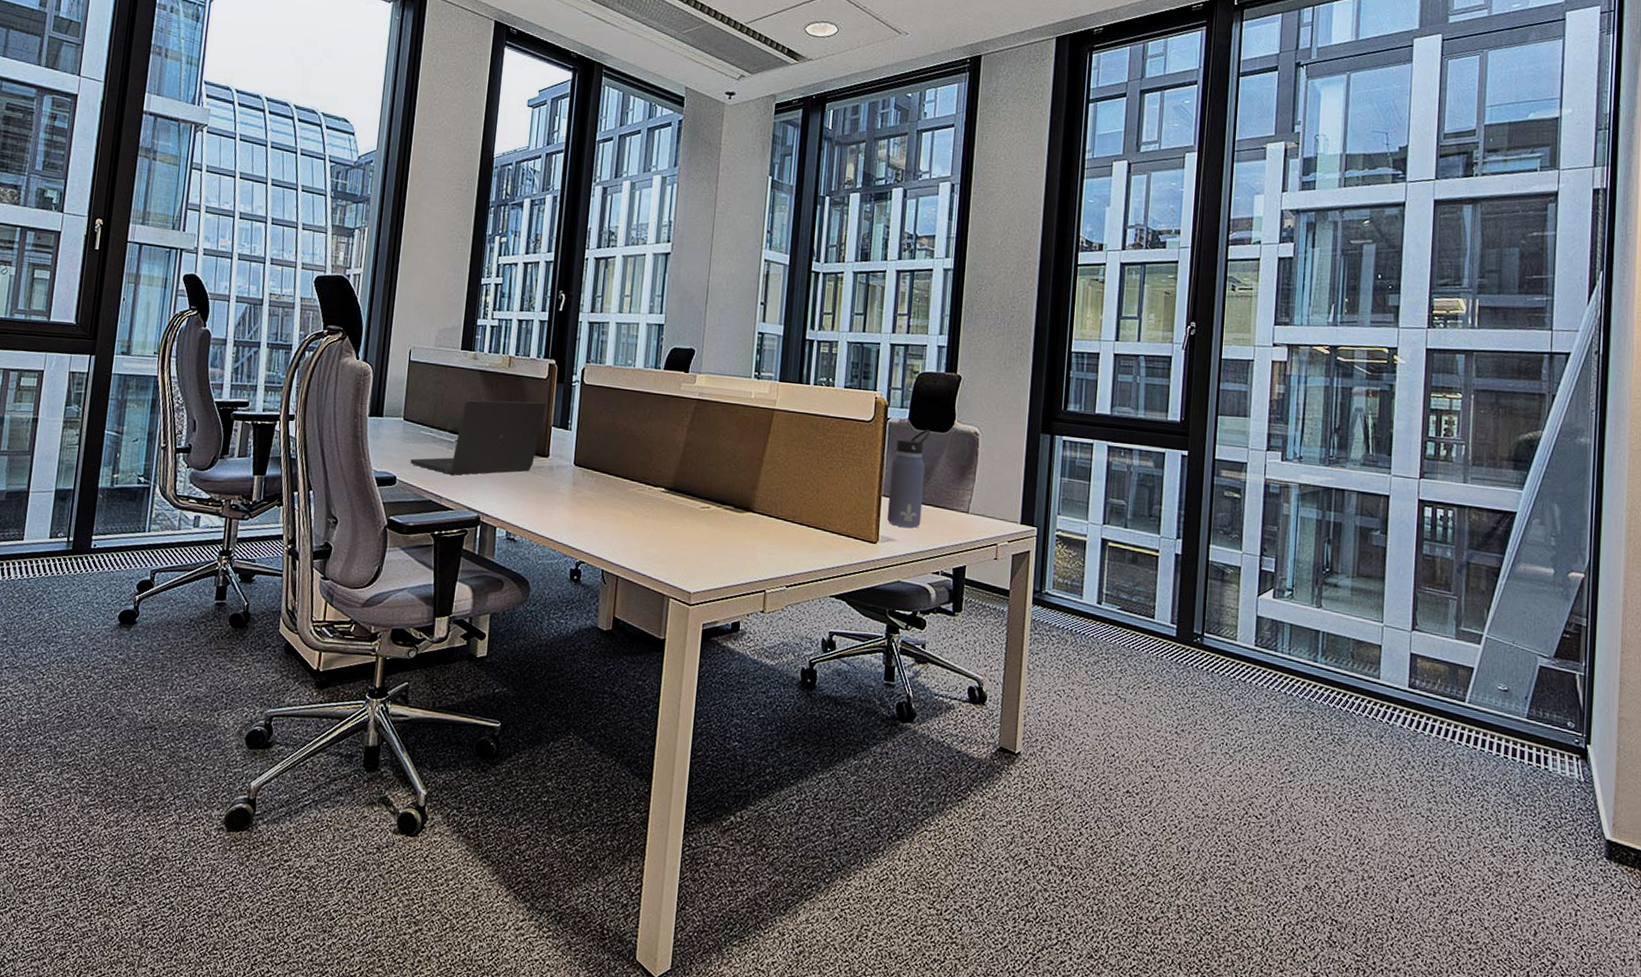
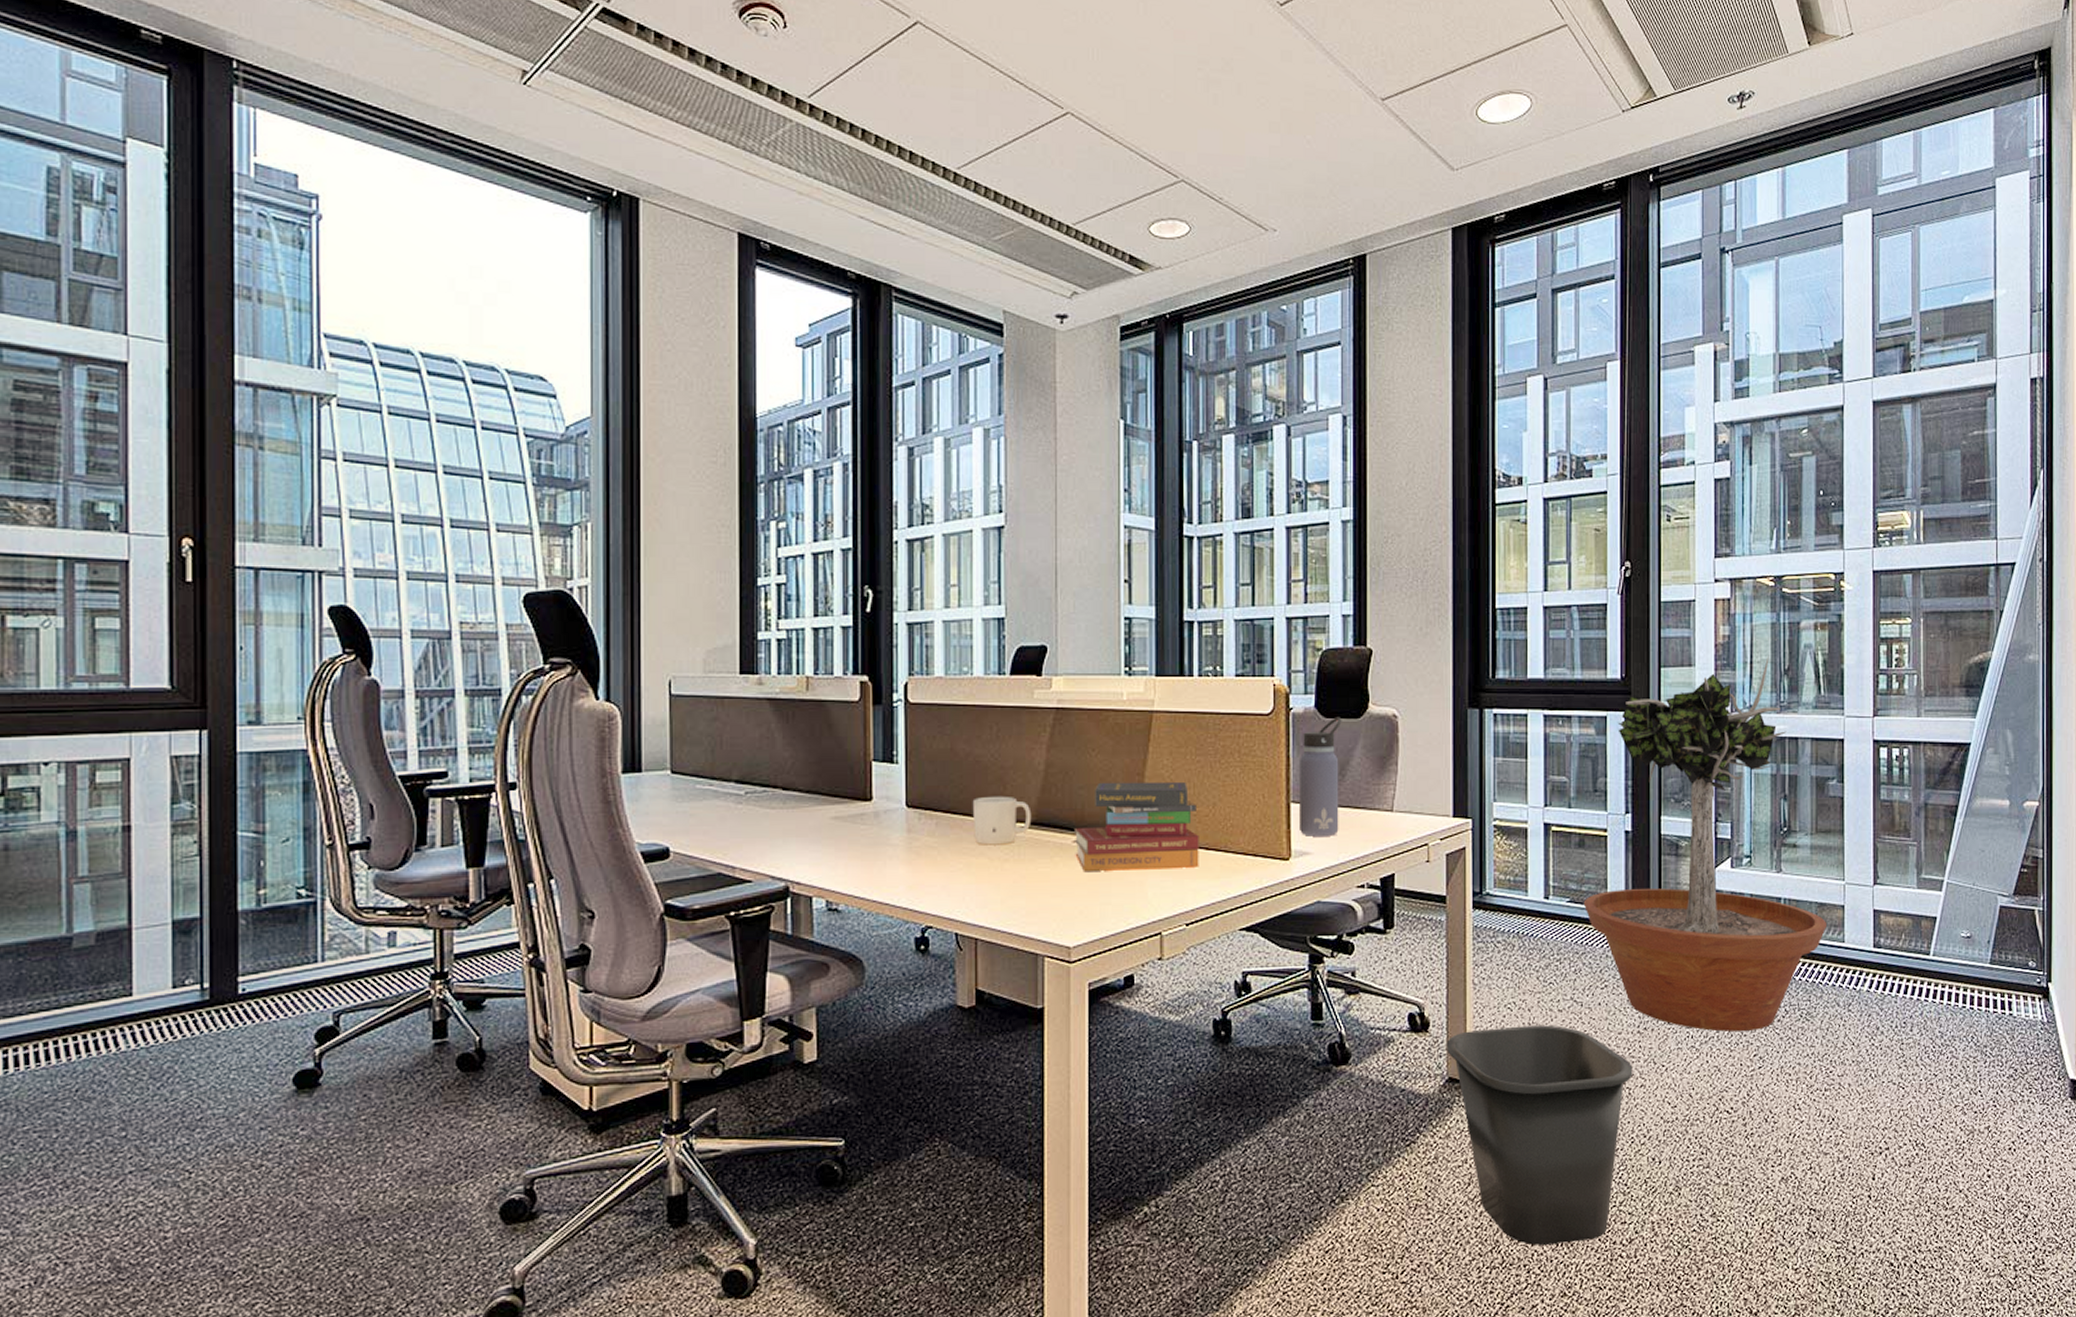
laptop: present [410,400,547,475] -> none [686,731,862,837]
mug: none [623,463,671,504] -> present [972,796,1032,845]
books: none [701,462,803,540] -> present [1073,781,1199,871]
waste bin: none [1000,709,1169,912] -> present [1447,1025,1633,1245]
potted tree: none [1132,414,1363,747] -> present [1583,655,1826,1032]

